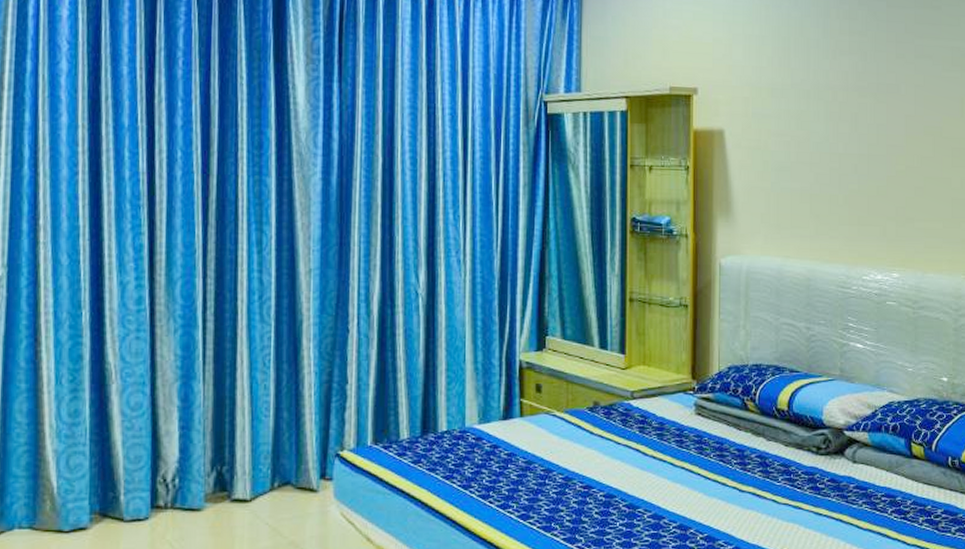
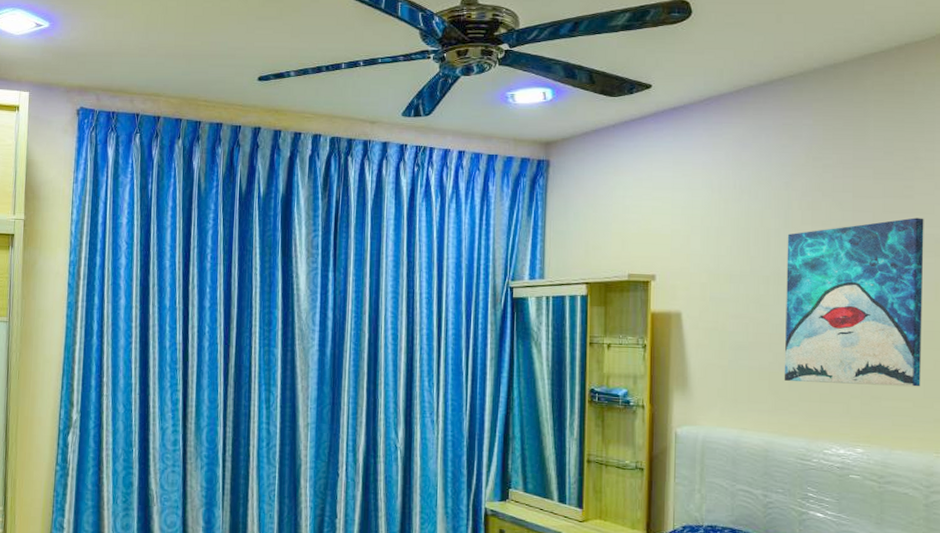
wall art: none [824,29,951,207] -> present [784,217,924,387]

